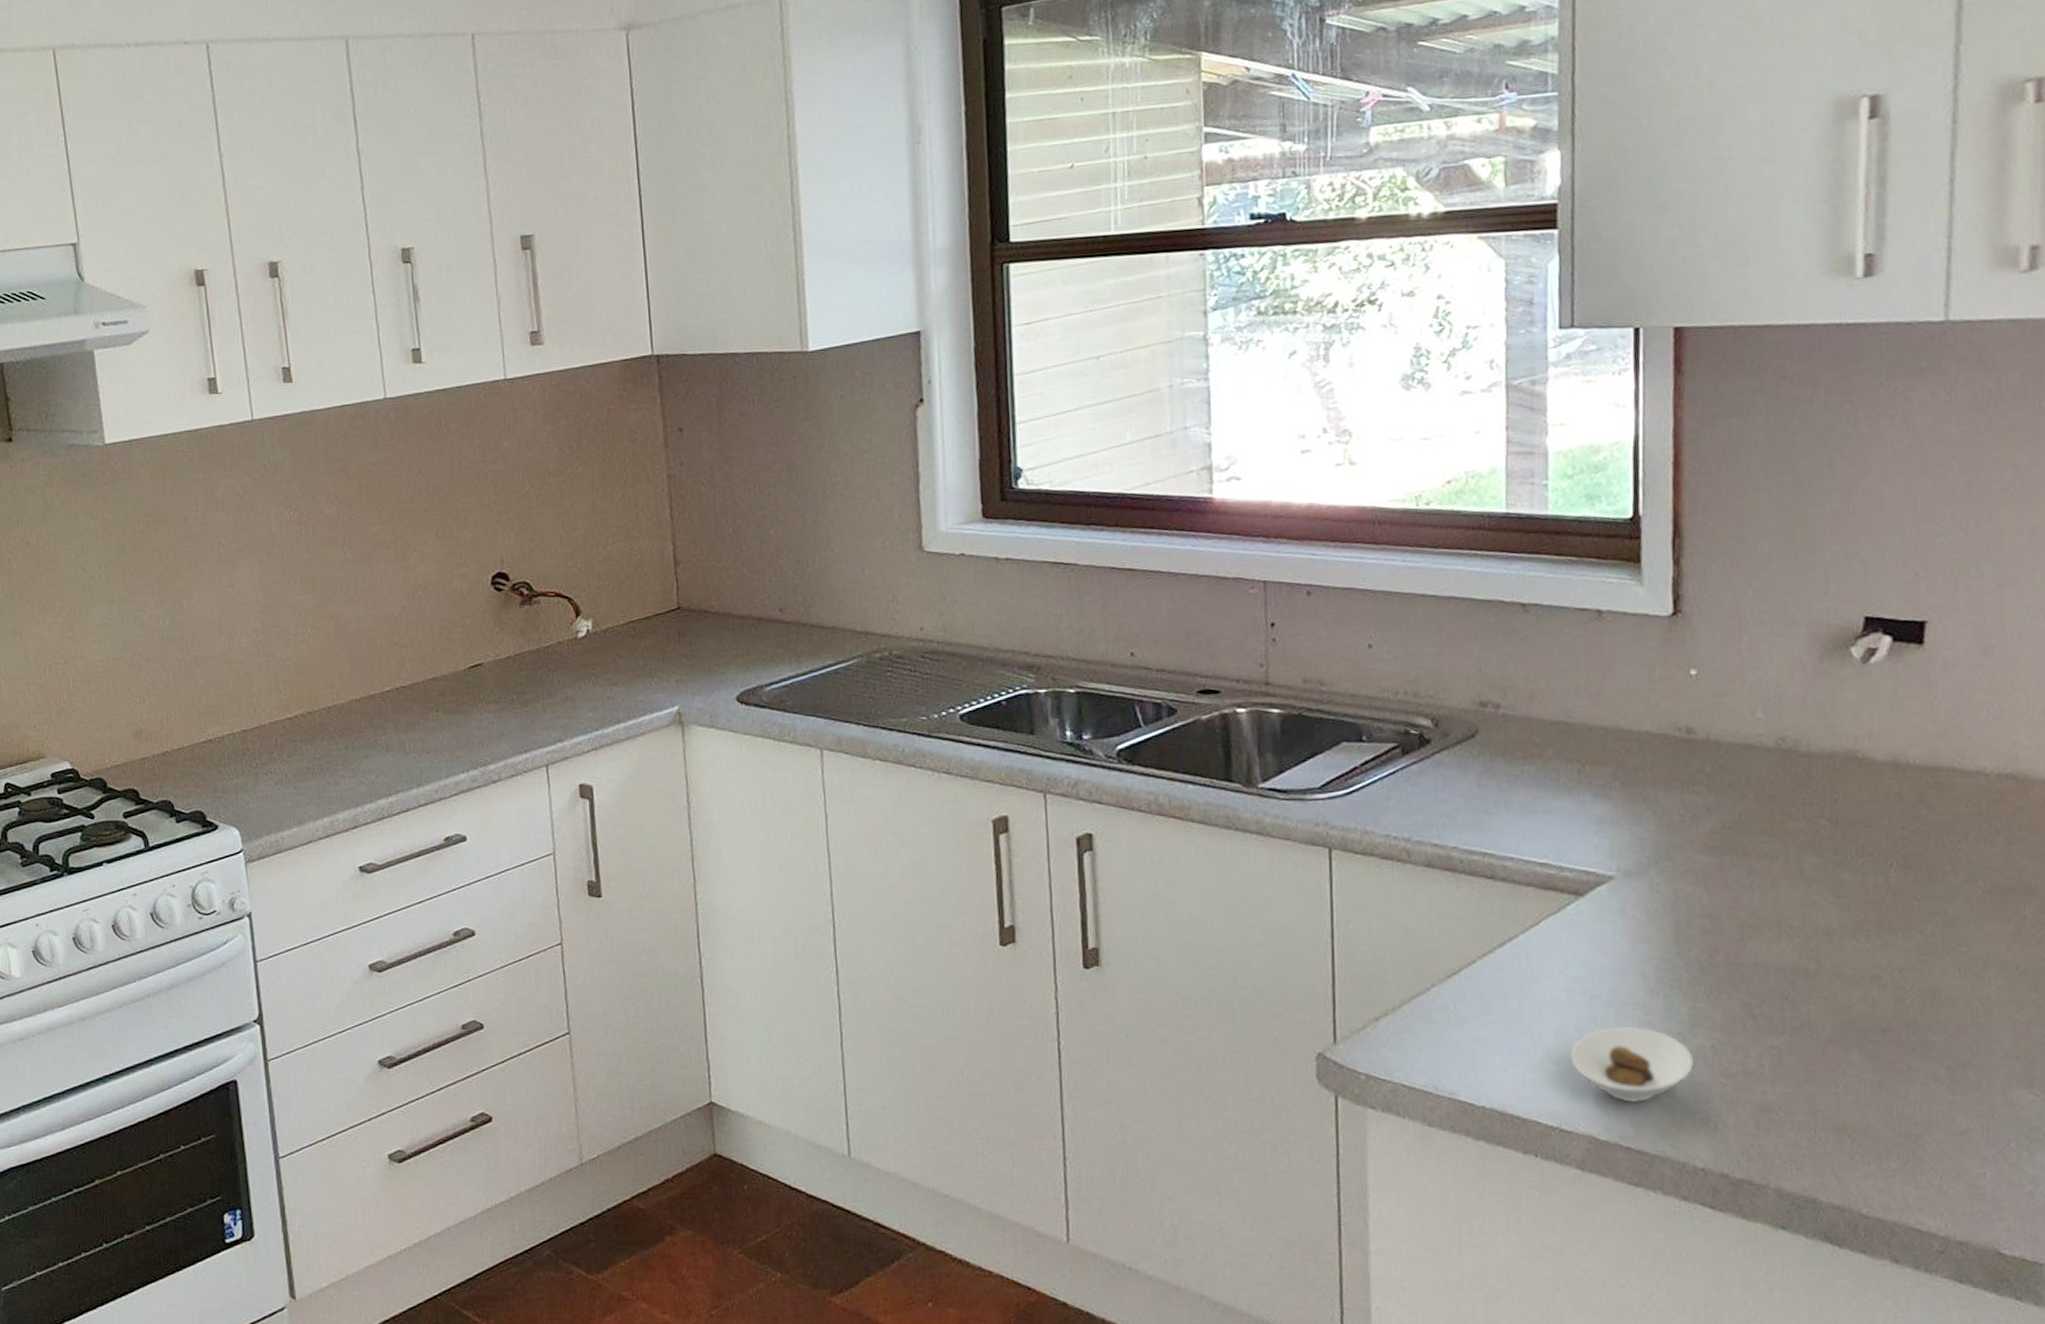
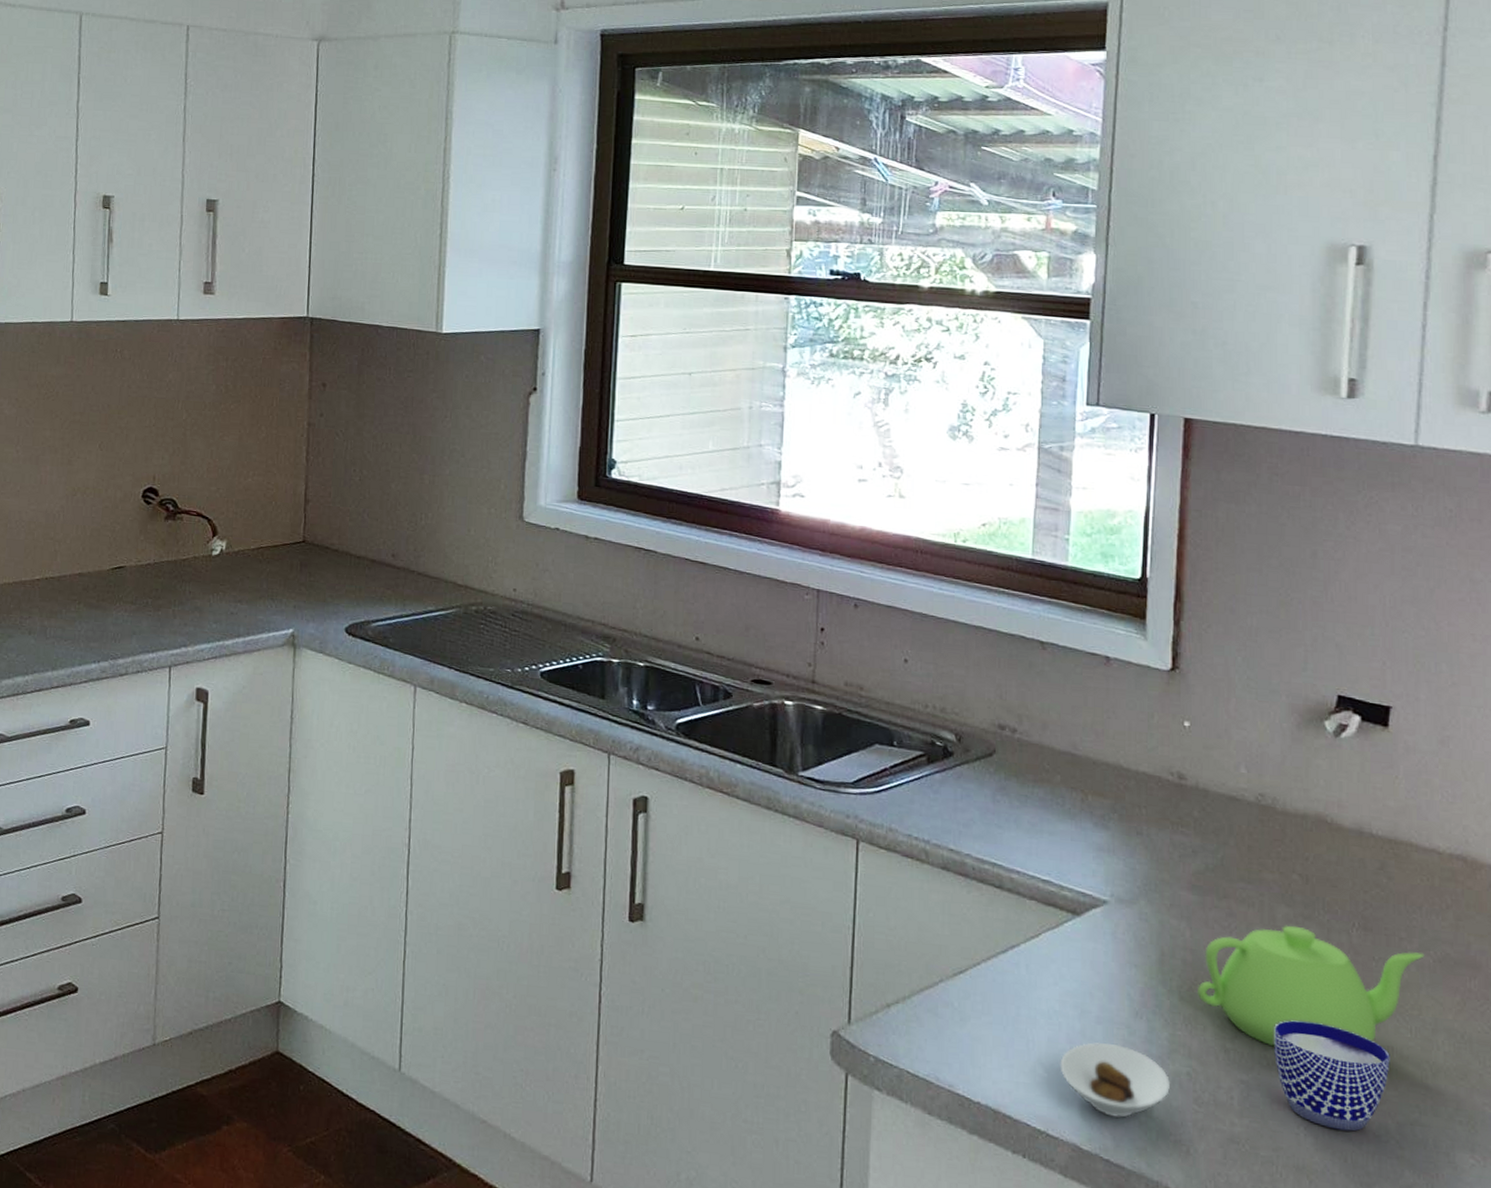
teapot: none [1718,874,1972,1006] -> present [1196,925,1425,1047]
cup: none [1806,973,1937,1084] -> present [1274,1020,1390,1132]

